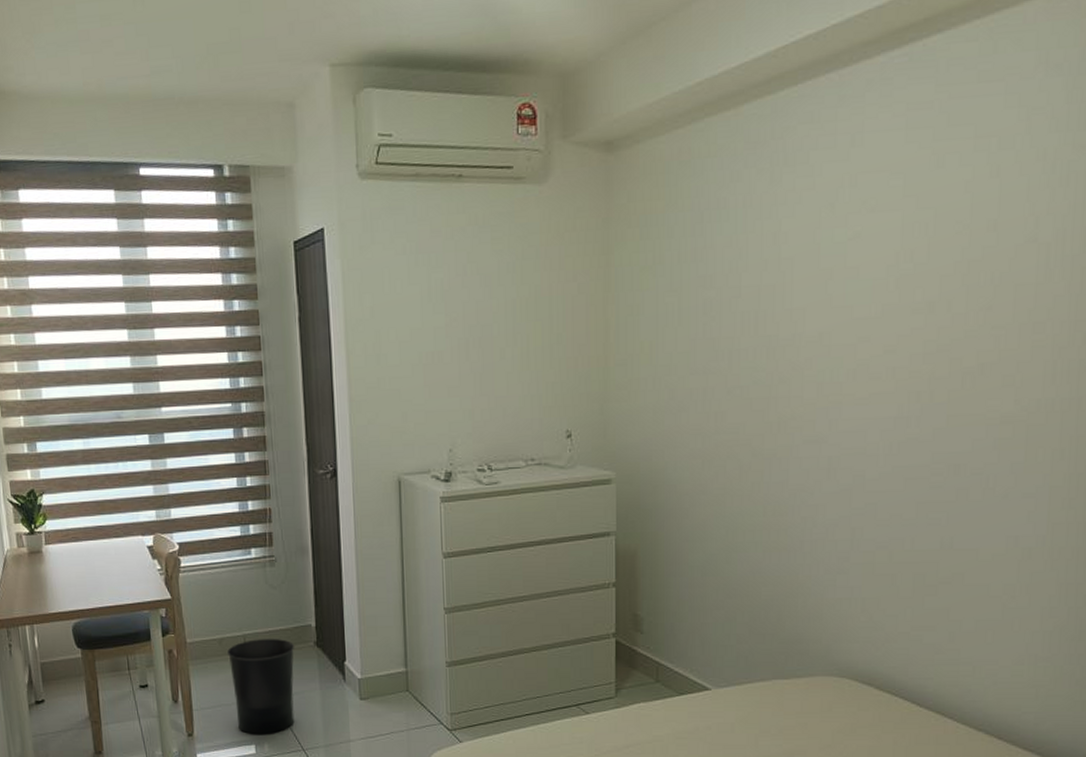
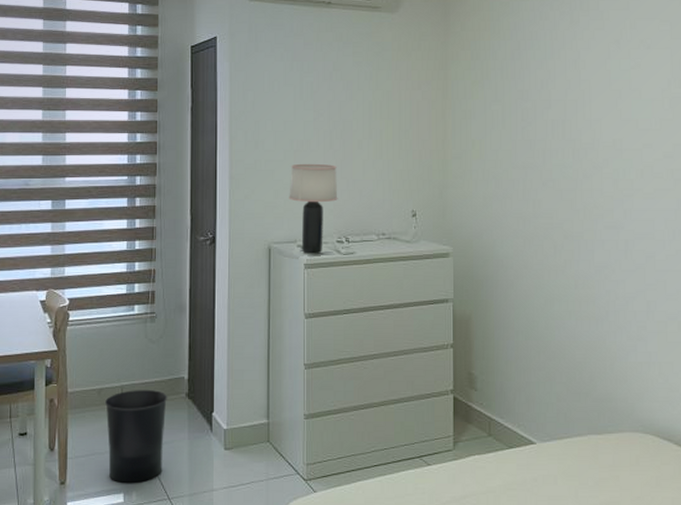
table lamp: none [419,378,478,486] -> present [289,163,338,254]

